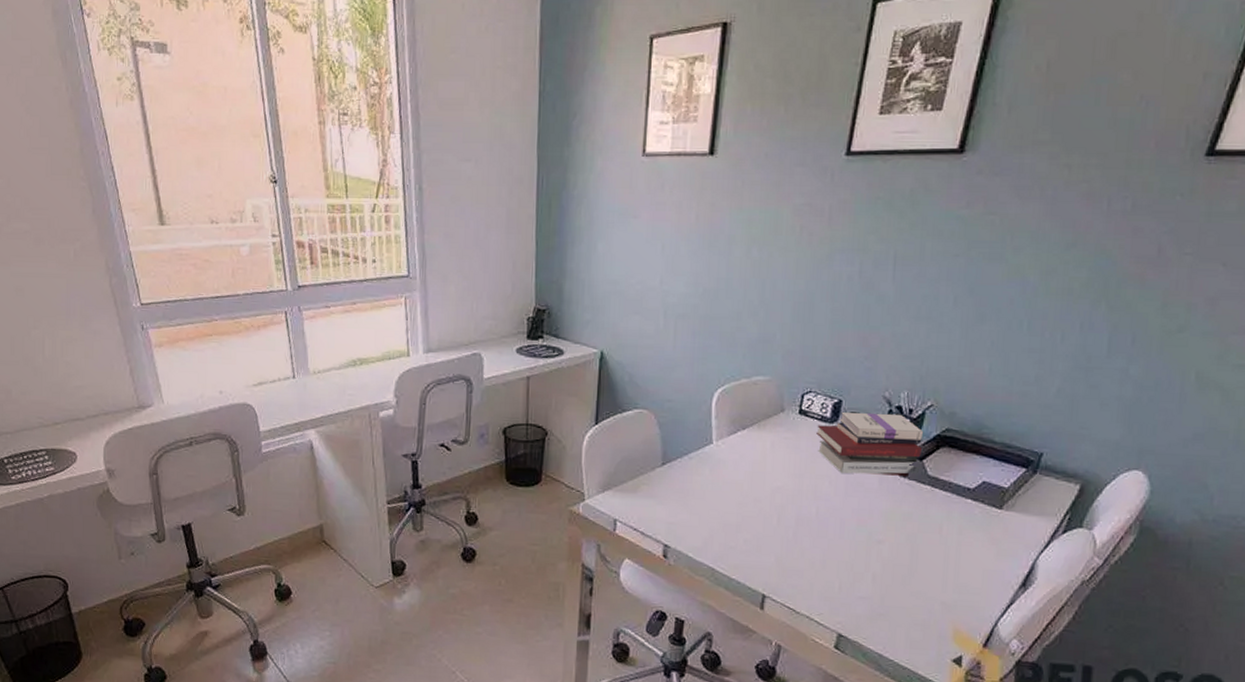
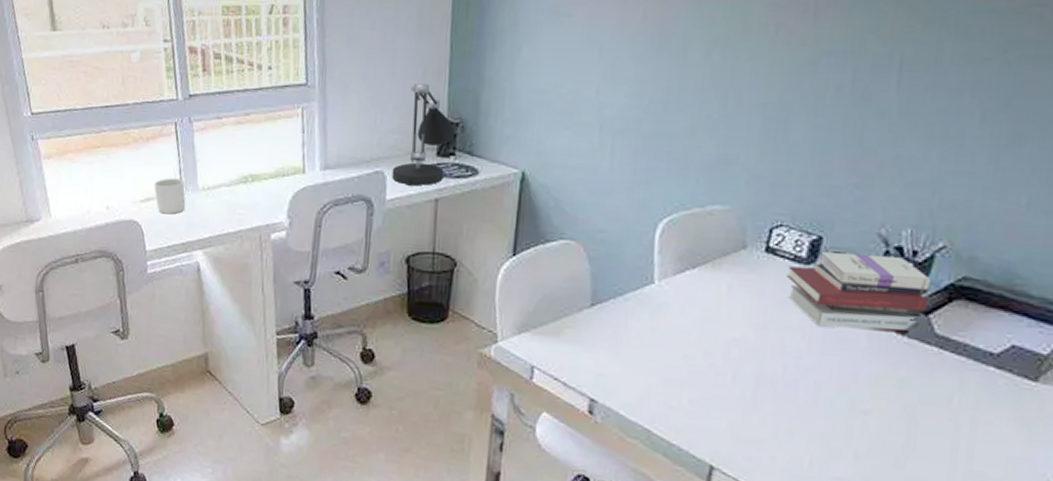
mug: none [266,363,298,397] -> present [154,178,186,215]
desk lamp: none [488,275,543,366] -> present [392,84,456,186]

